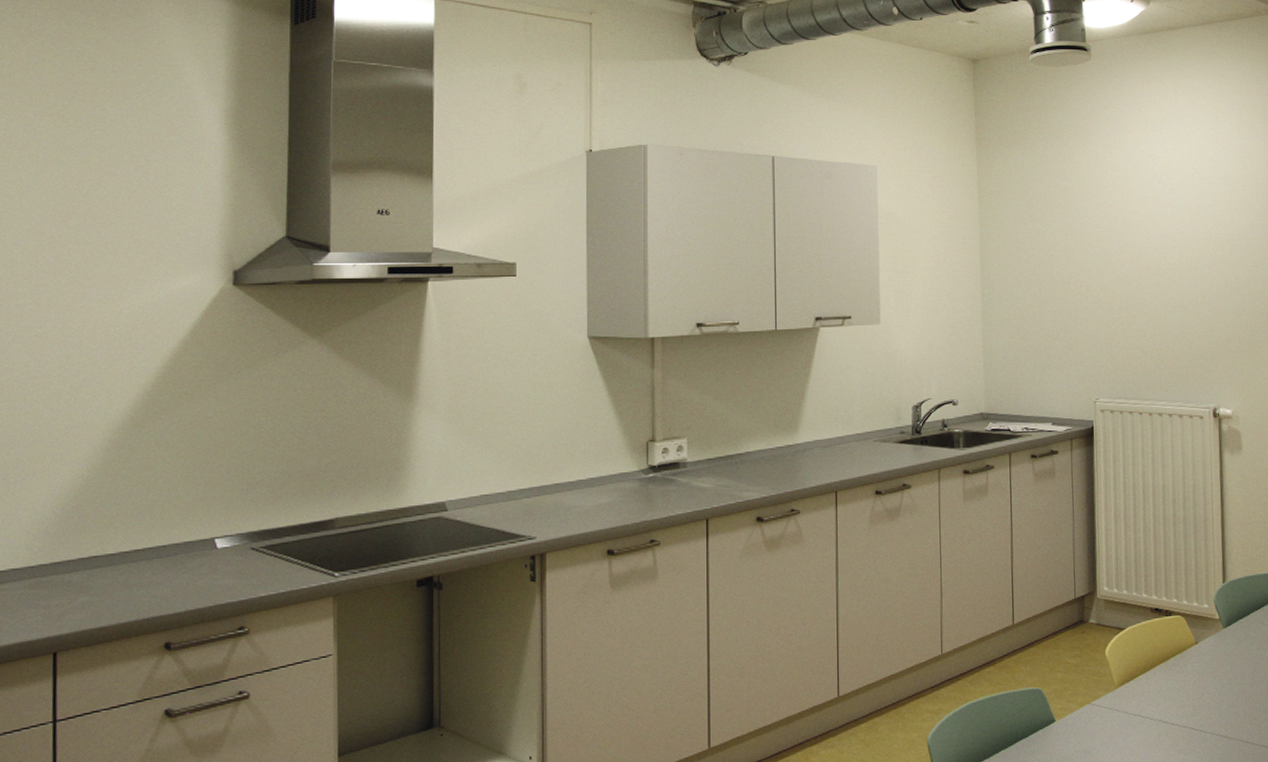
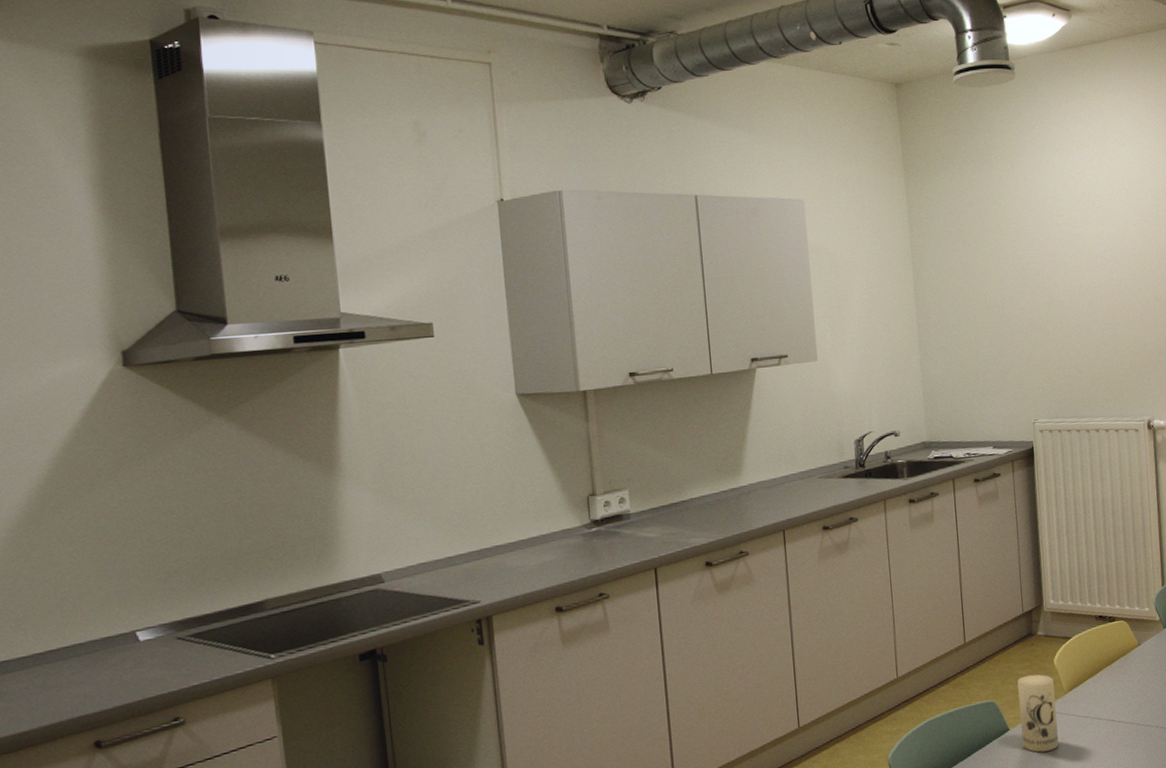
candle: none [1066,664,1107,749] -> present [1017,674,1059,753]

